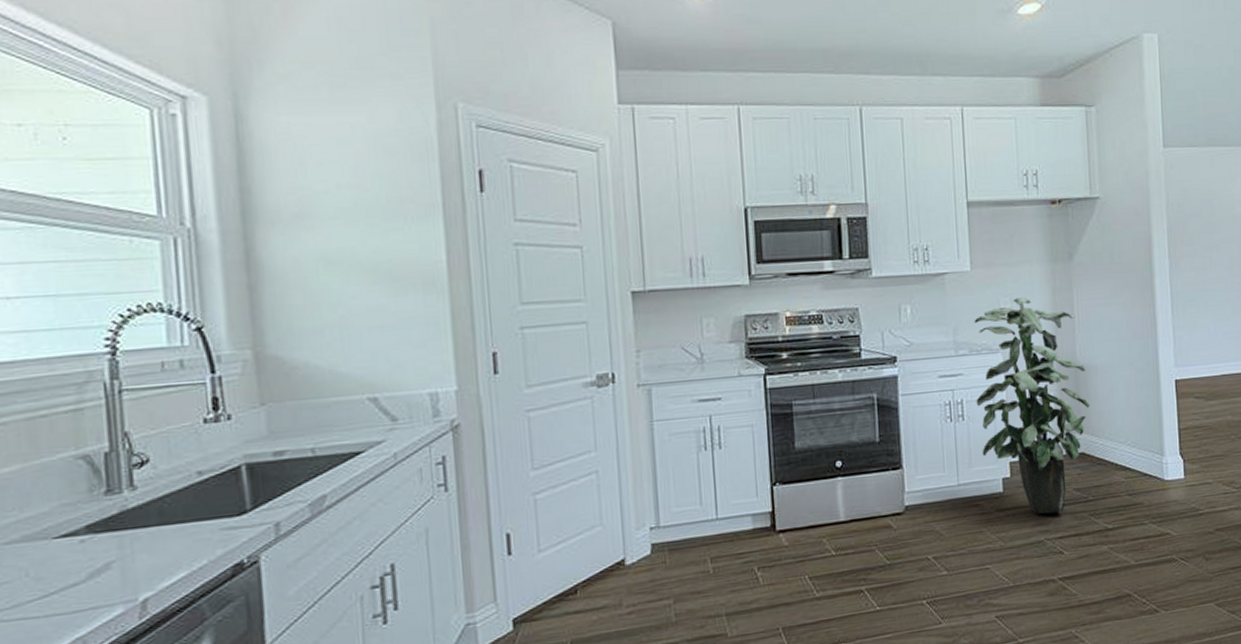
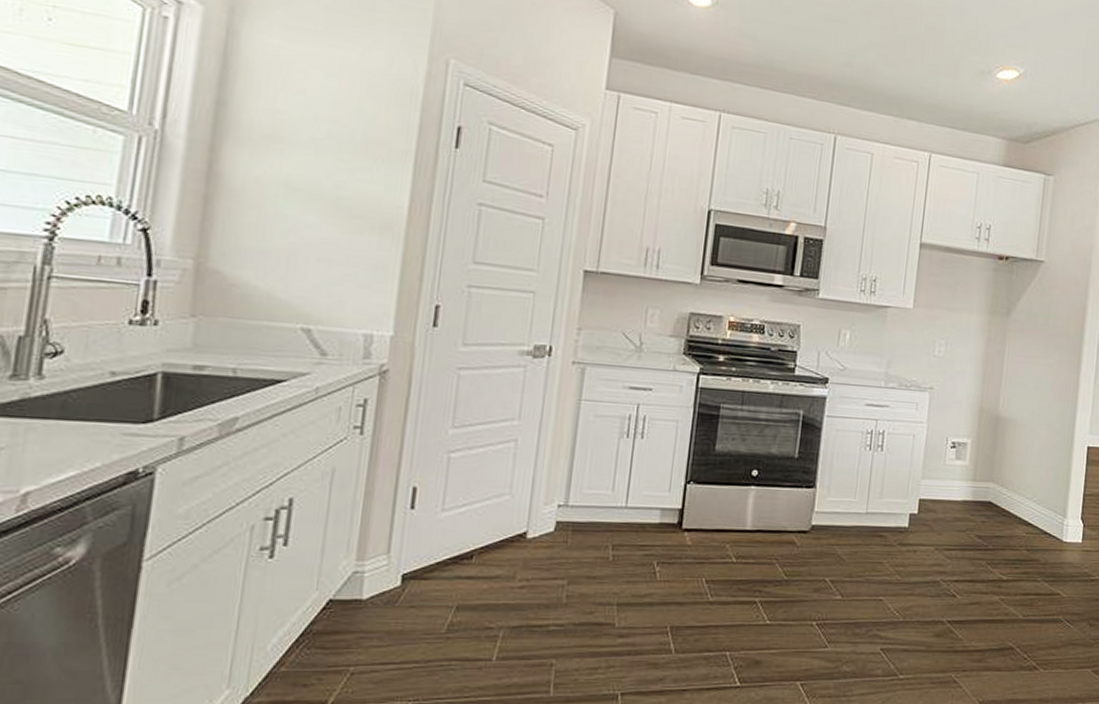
indoor plant: present [974,296,1091,514] -> none [894,341,1006,556]

